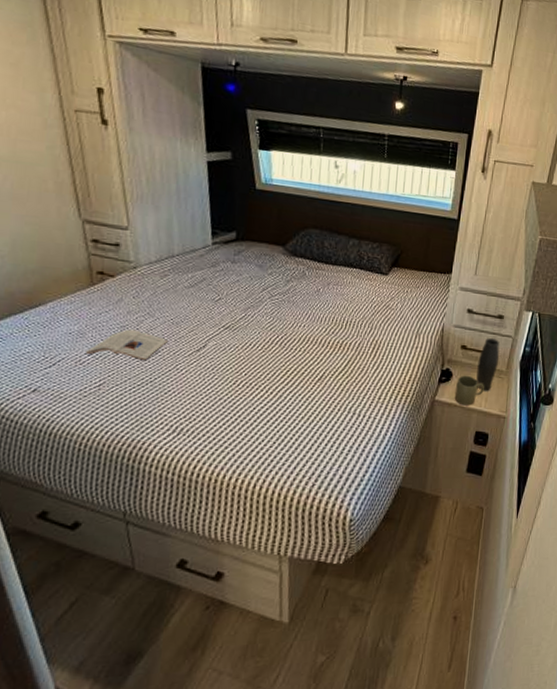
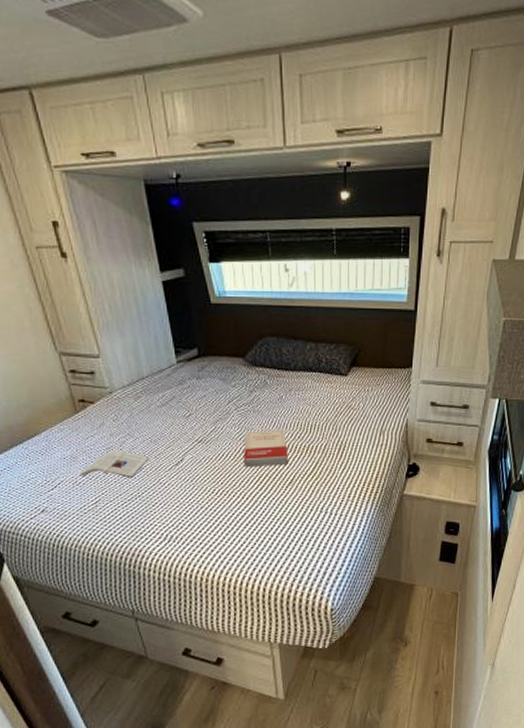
book: none [271,322,320,360] -> present [243,429,288,468]
mug: present [454,375,484,406] -> none [423,468,452,498]
vase: present [476,338,500,391] -> none [444,429,466,482]

